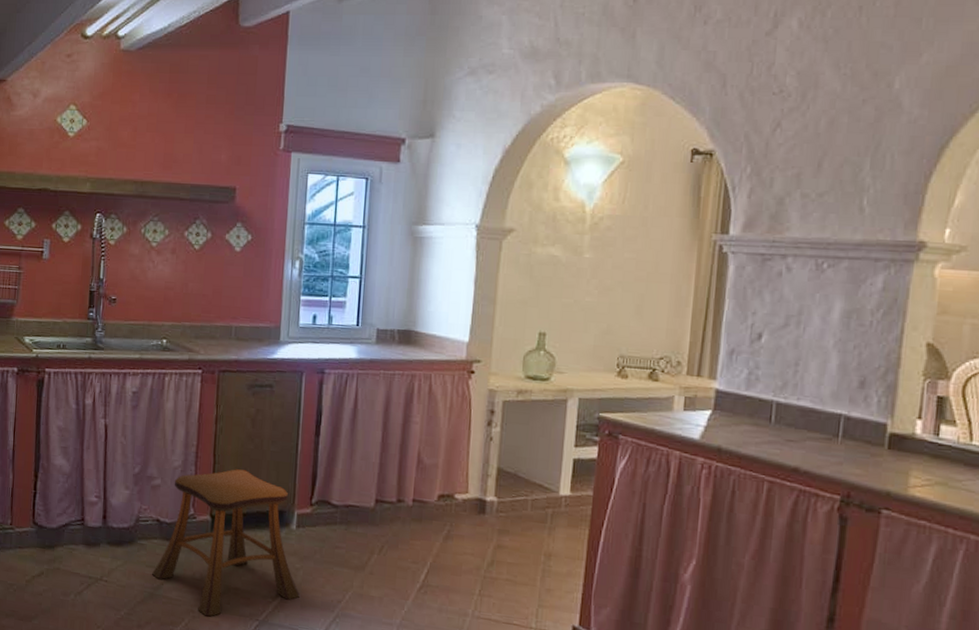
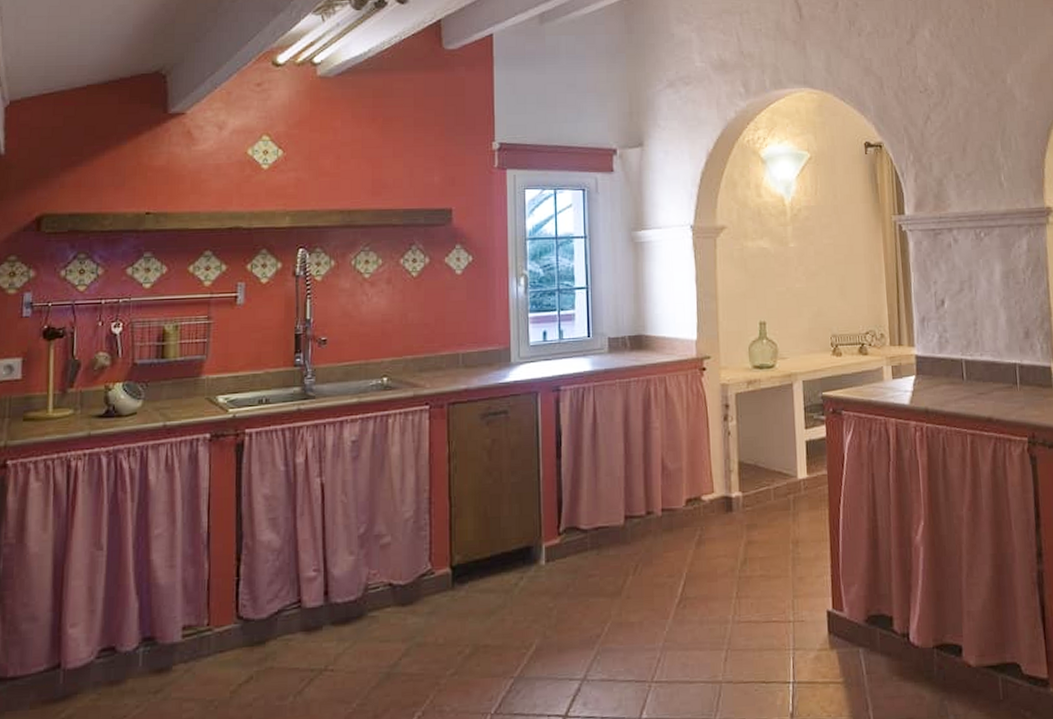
stool: present [152,469,301,617] -> none [387,508,557,687]

